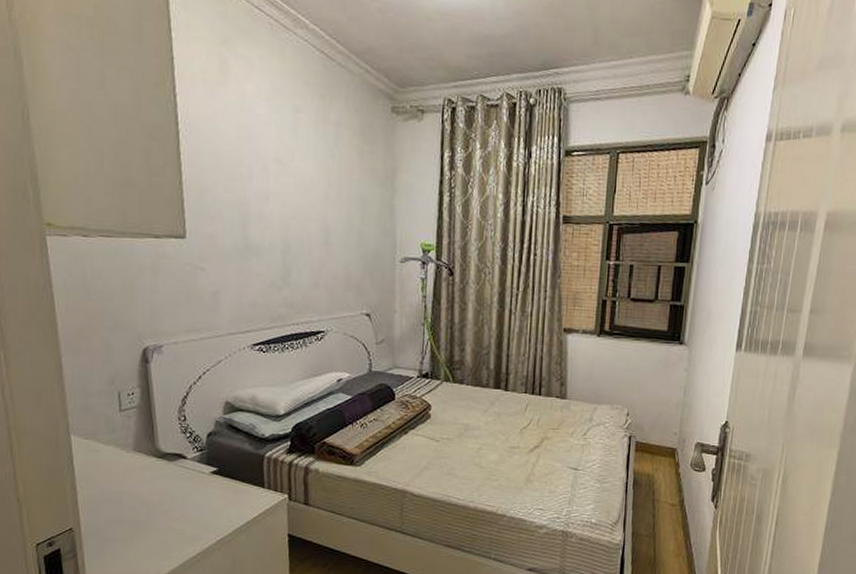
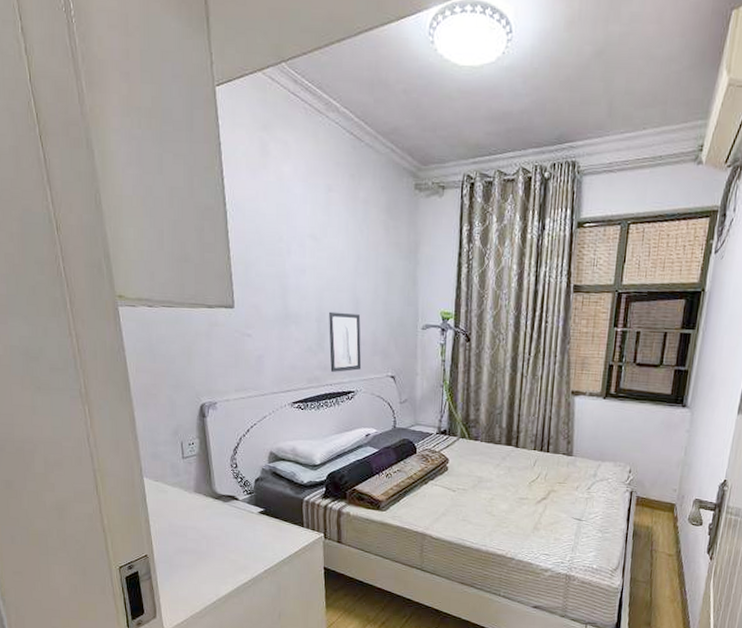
wall art: none [295,242,333,310] -> present [329,311,362,372]

